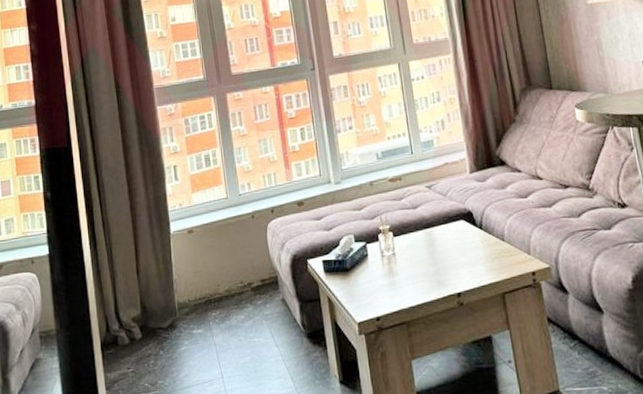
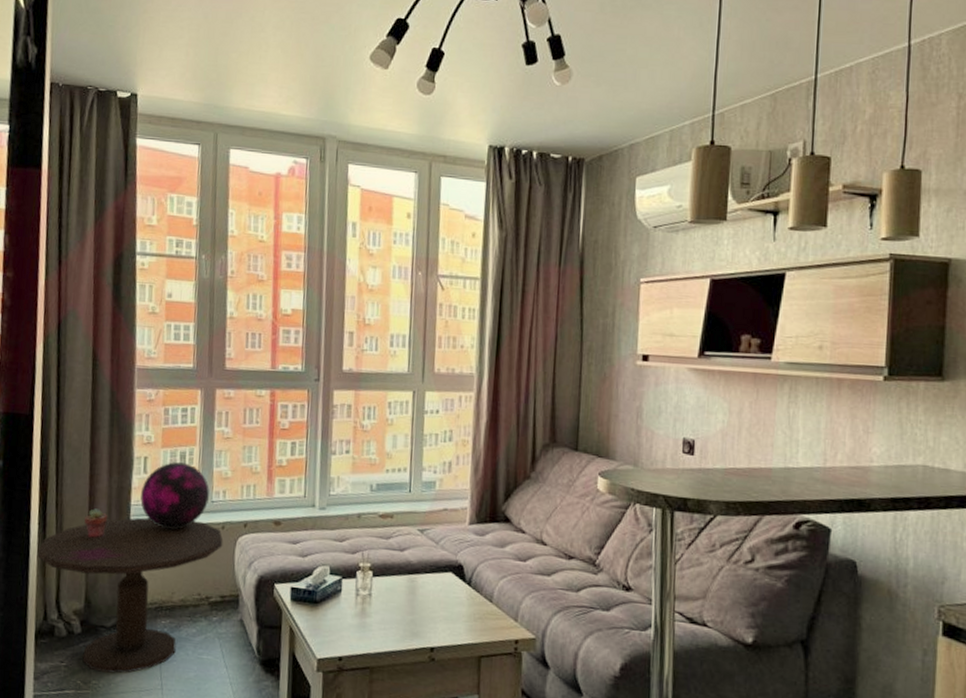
side table: none [92,215,256,372] -> present [37,517,223,674]
potted succulent: none [130,220,150,248] -> present [84,508,108,538]
decorative orb: none [175,164,236,228] -> present [140,462,210,530]

